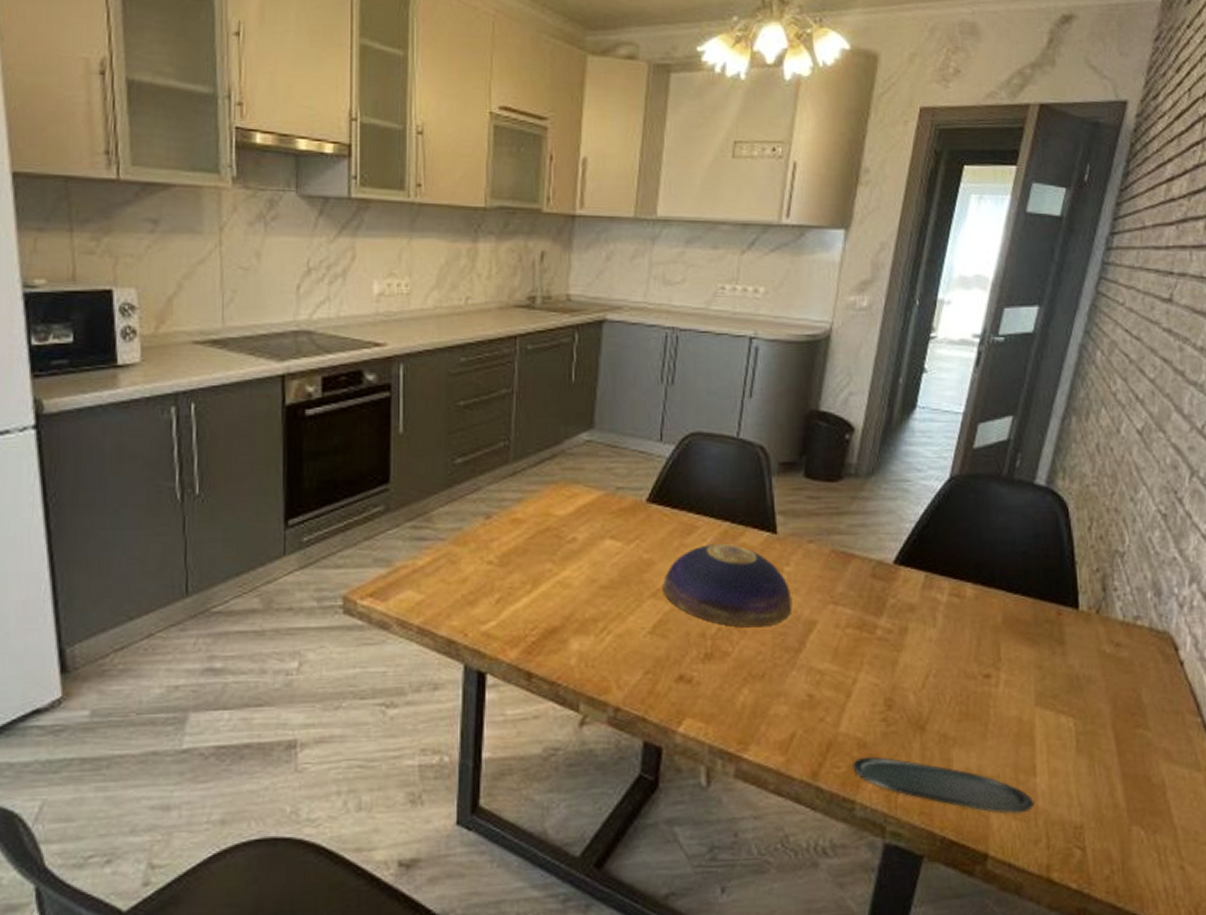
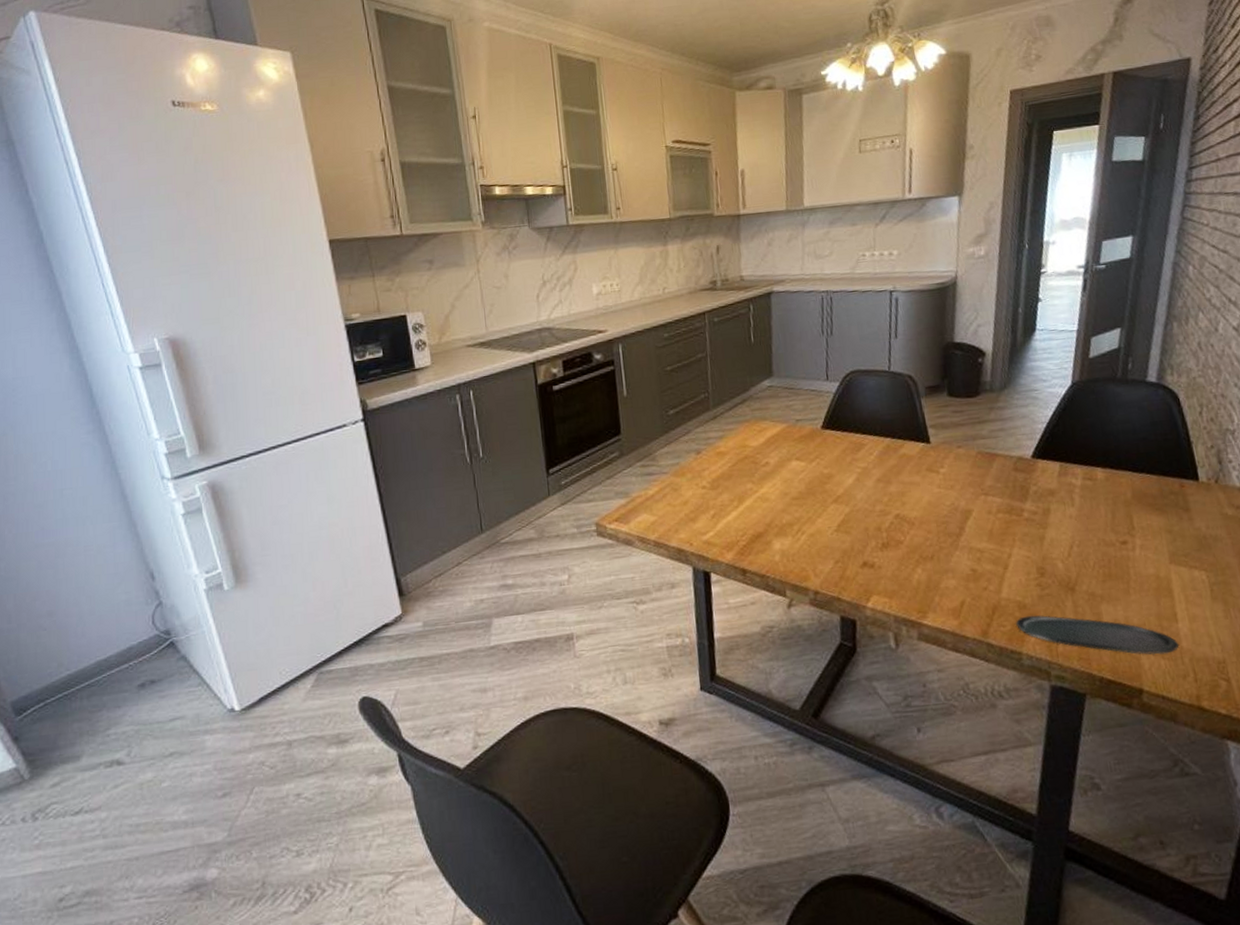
decorative bowl: present [662,544,792,628] -> none [841,455,950,520]

